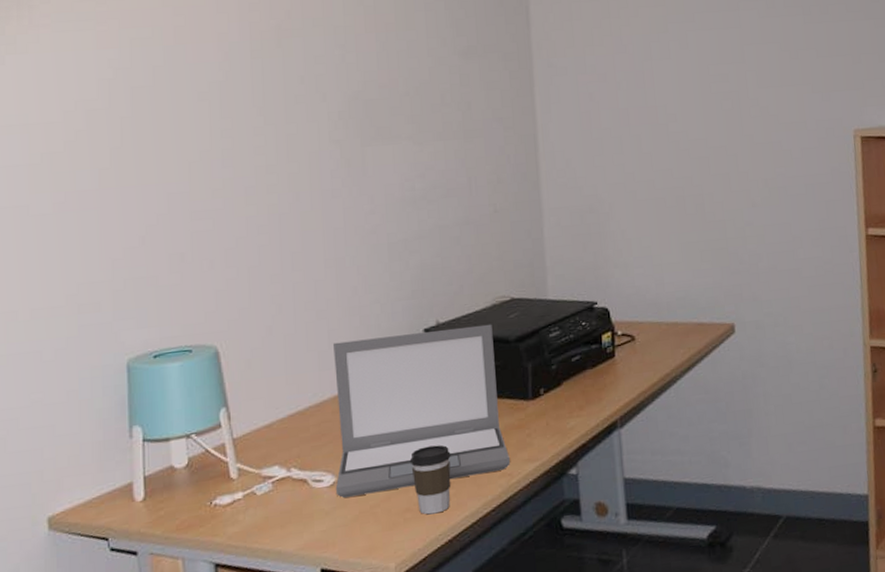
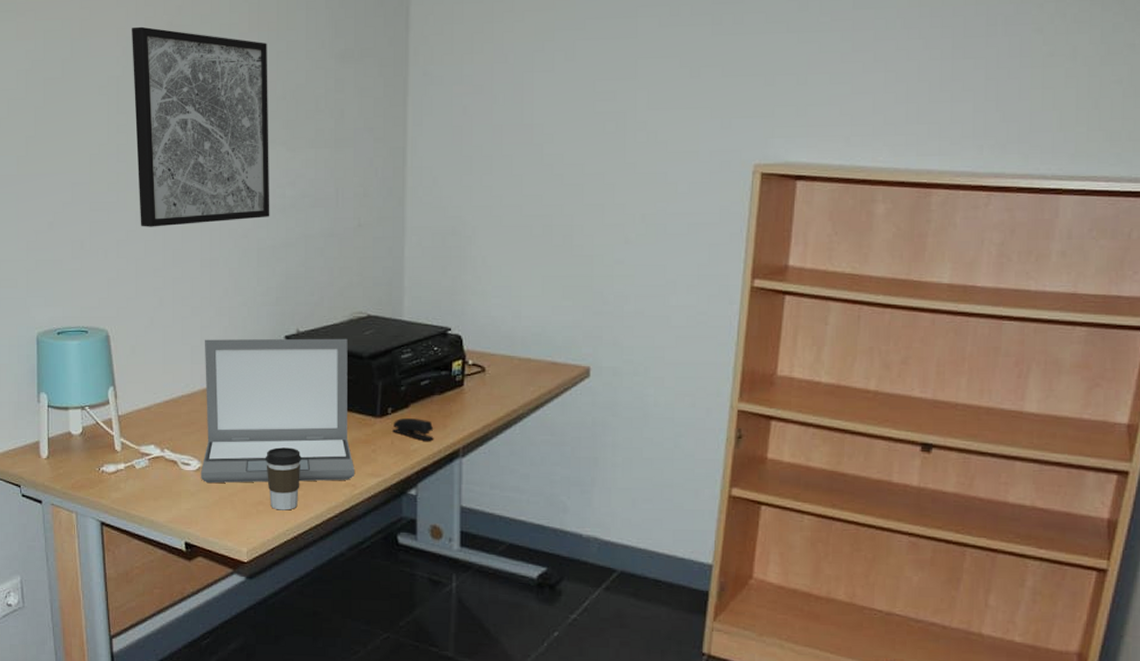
wall art: none [235,31,400,233] -> present [132,26,270,227]
stapler: none [546,395,590,417] -> present [392,418,434,441]

